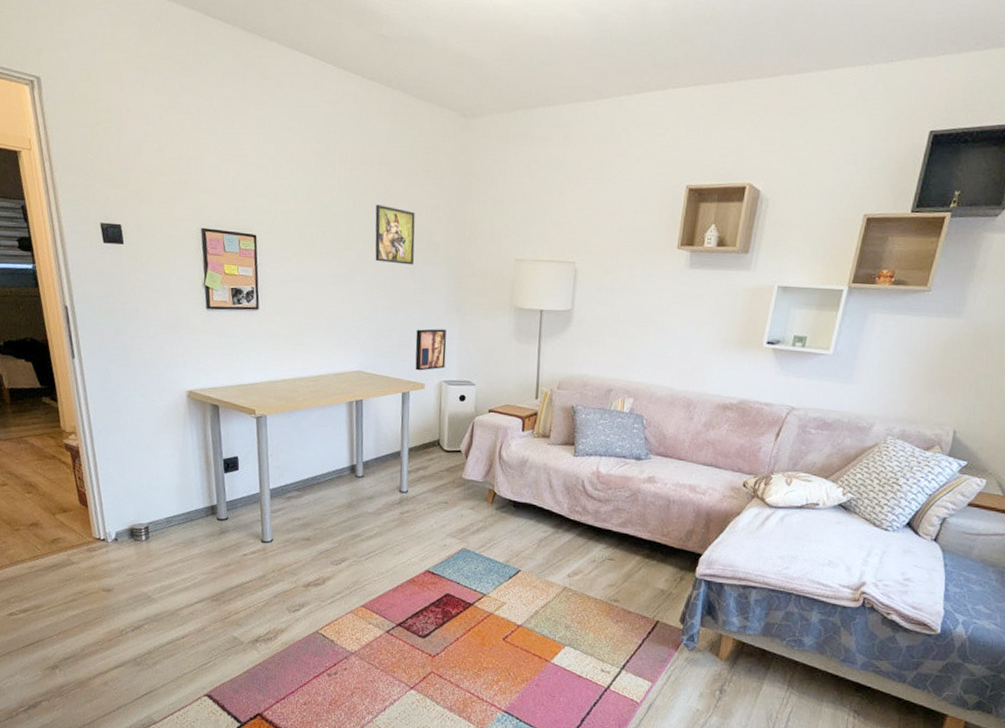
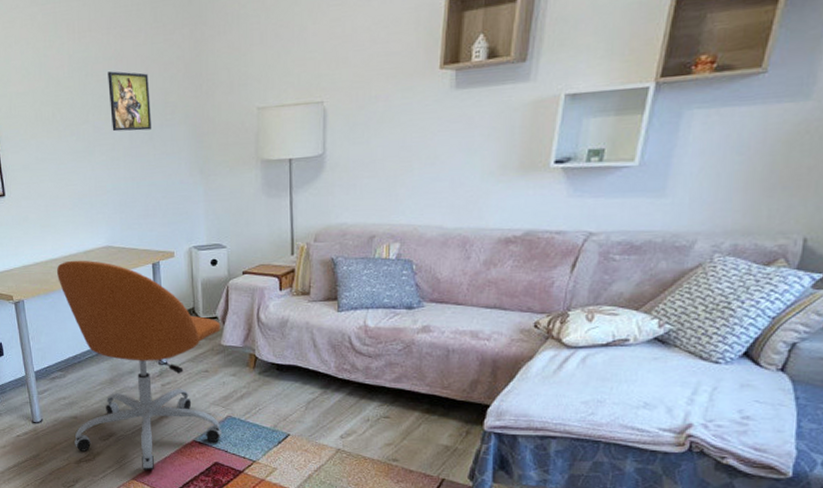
office chair: none [304,380,464,599] -> present [56,260,223,470]
wall art: present [415,328,447,371] -> none [160,193,193,239]

